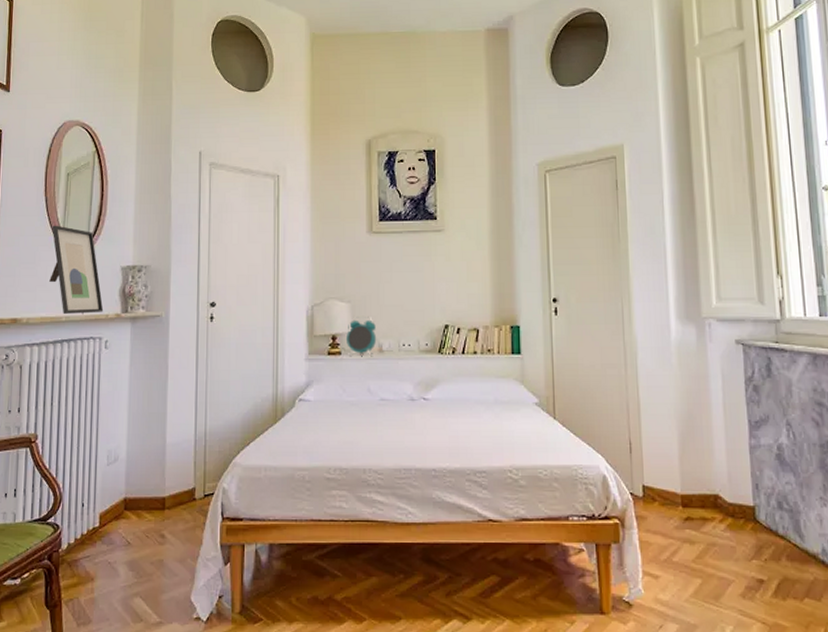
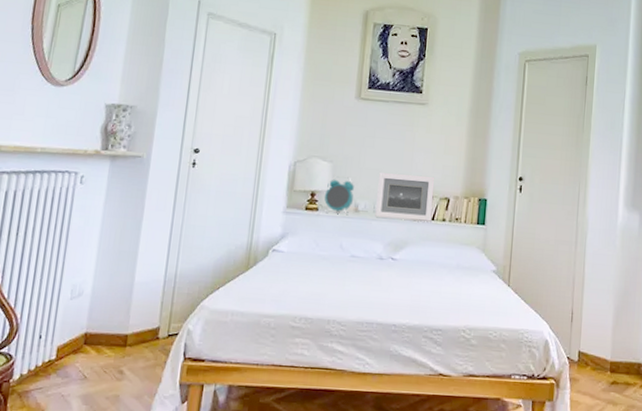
picture frame: present [49,225,104,315] -> none [27,54,83,148]
picture frame: none [401,307,462,357] -> present [375,172,435,221]

